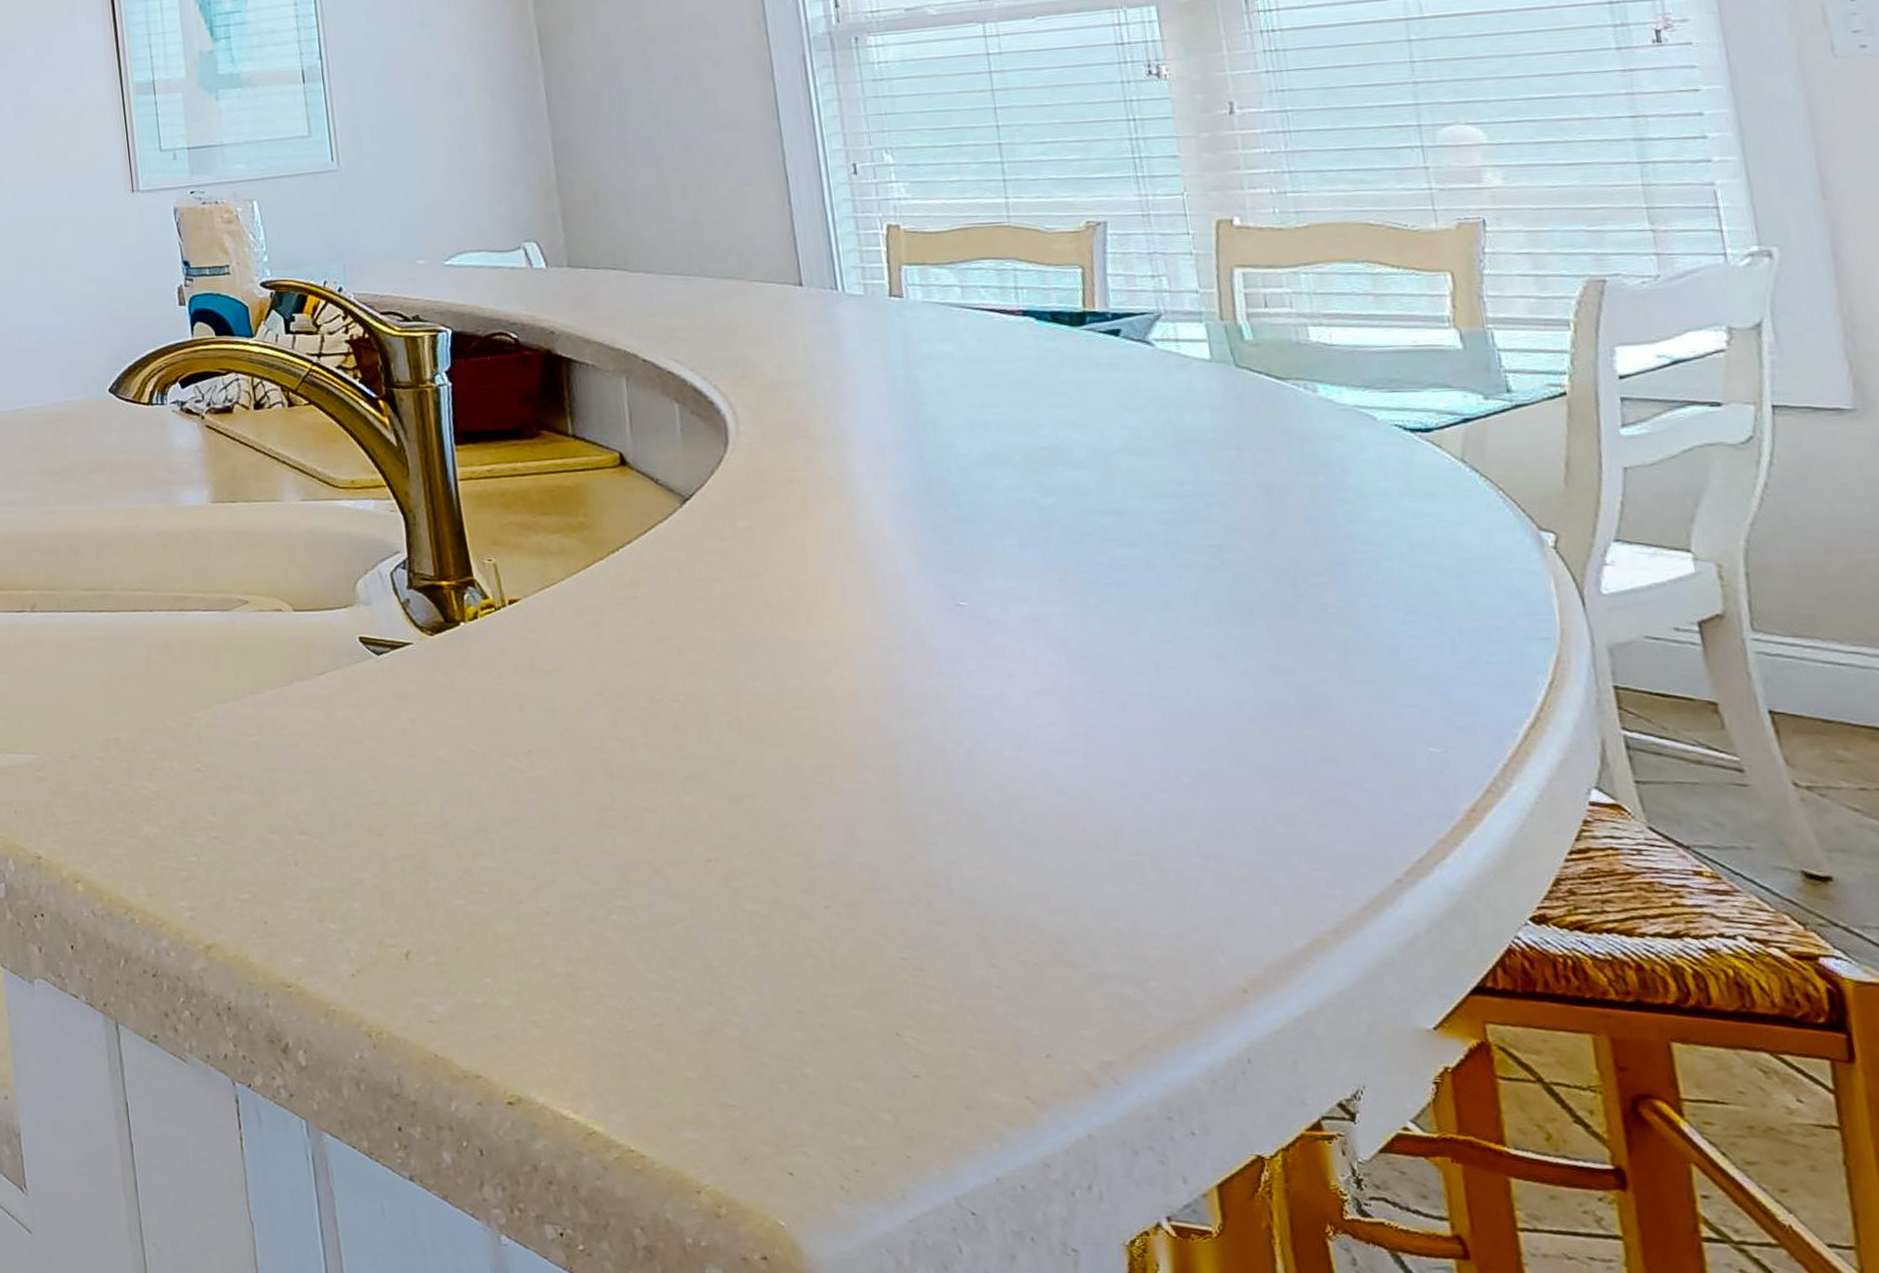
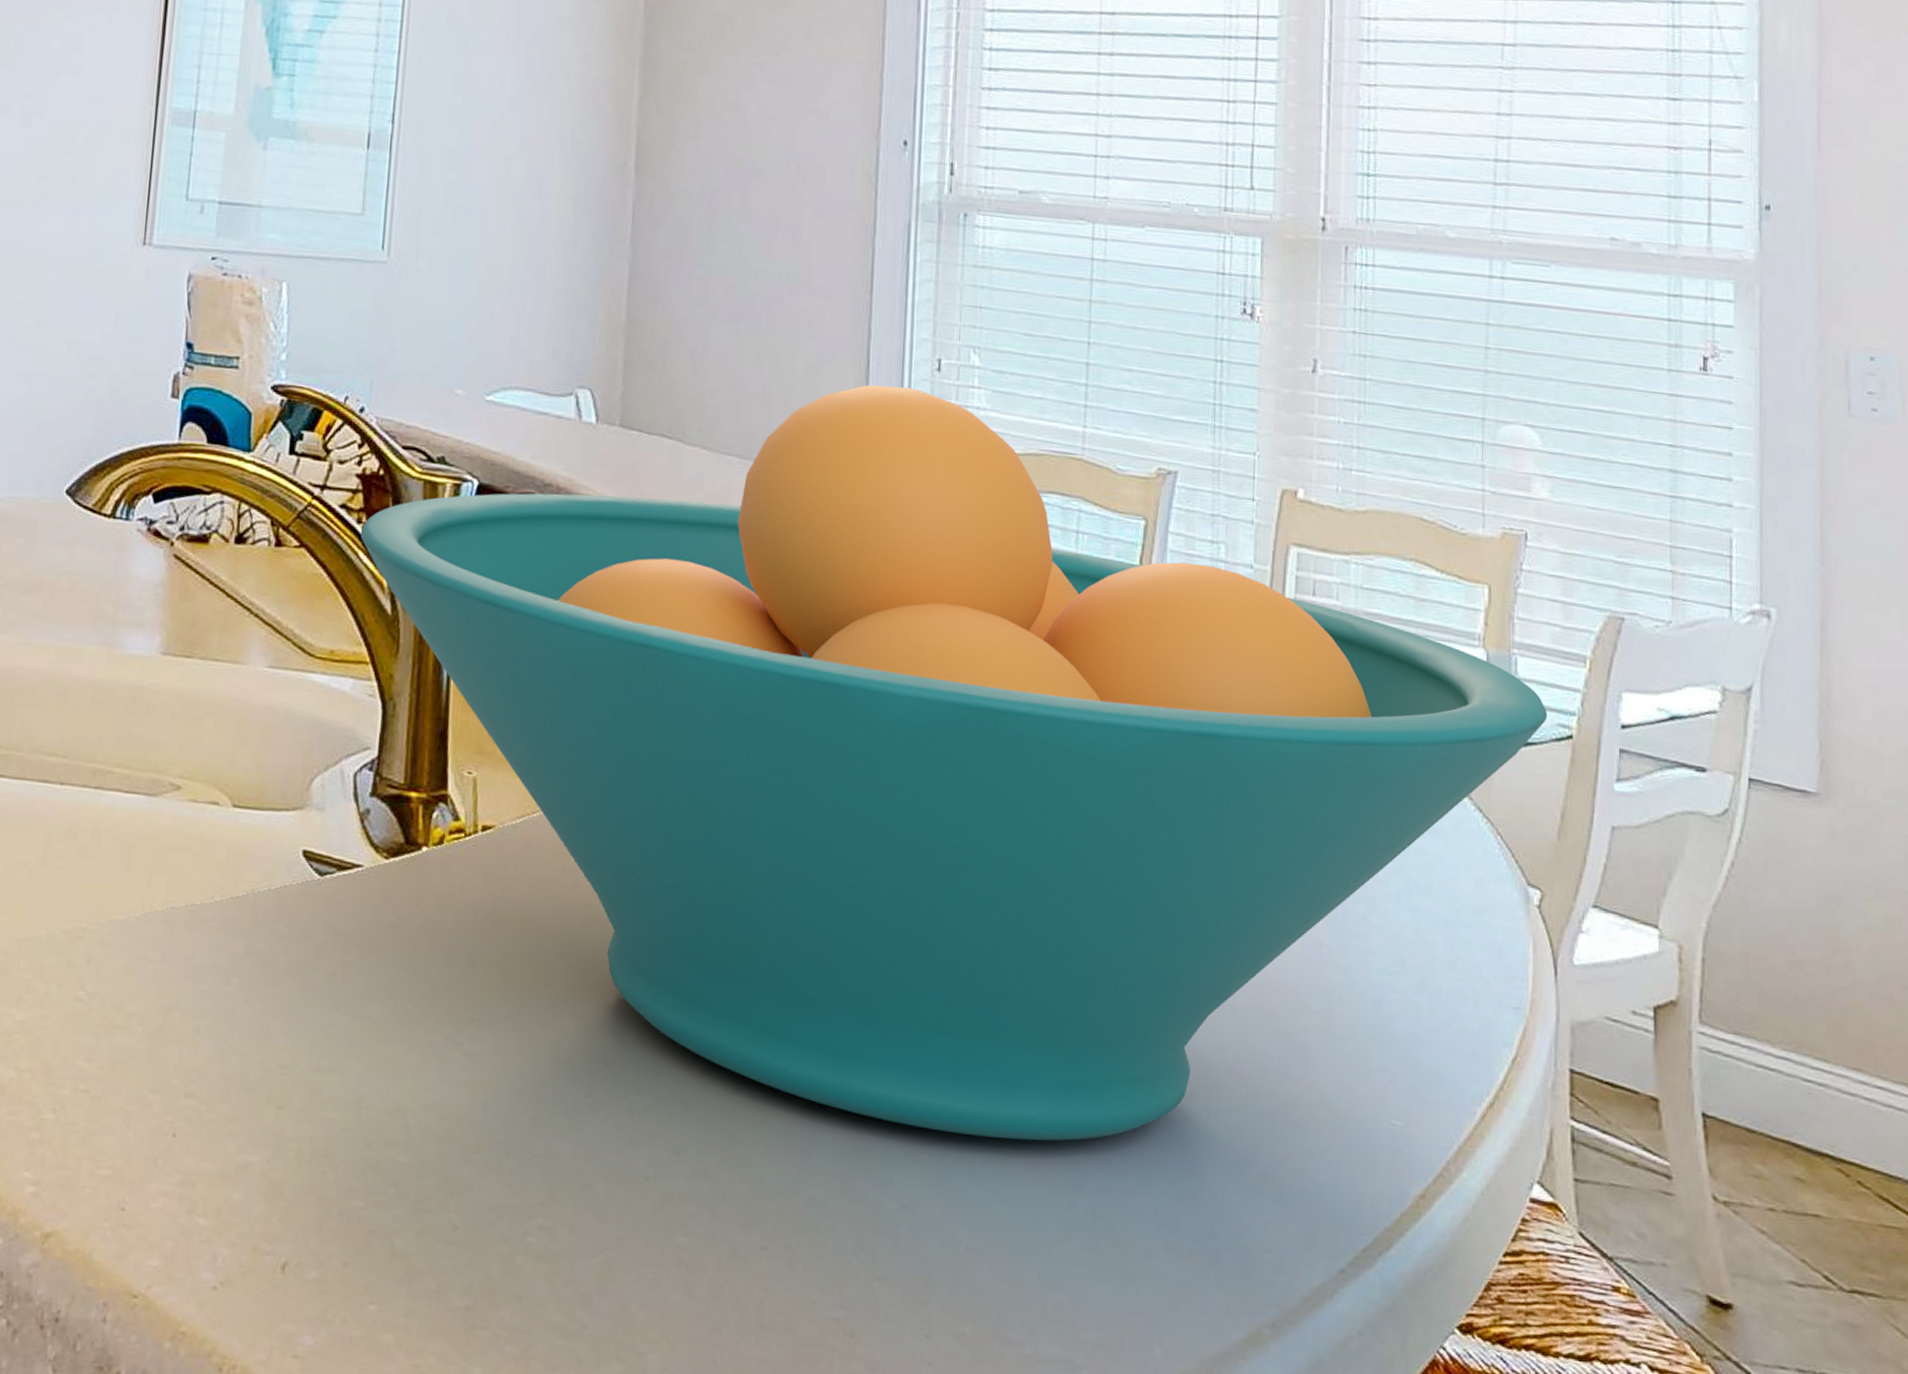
fruit bowl: none [358,192,1536,800] -> present [360,384,1548,1141]

